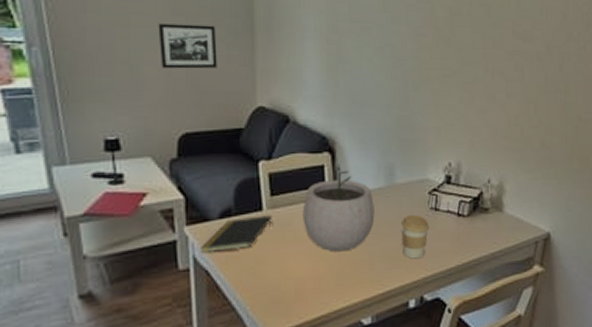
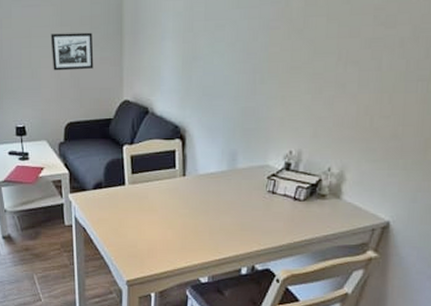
notepad: present [200,215,272,253] -> none [79,189,132,214]
plant pot: present [302,163,375,252] -> none [156,149,217,223]
coffee cup: present [401,214,430,259] -> none [239,196,266,234]

